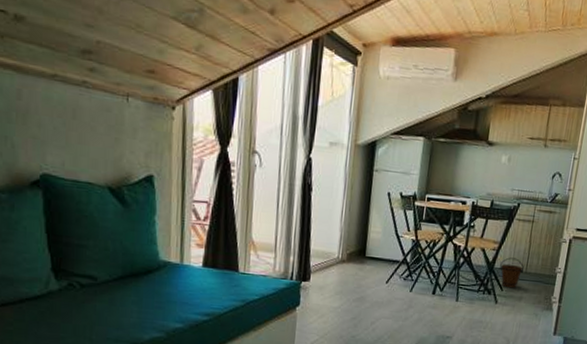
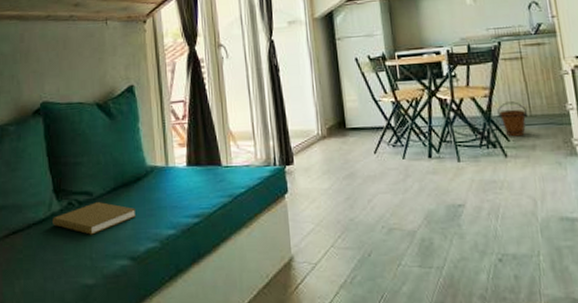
book: none [49,287,143,318] -> present [53,202,136,235]

